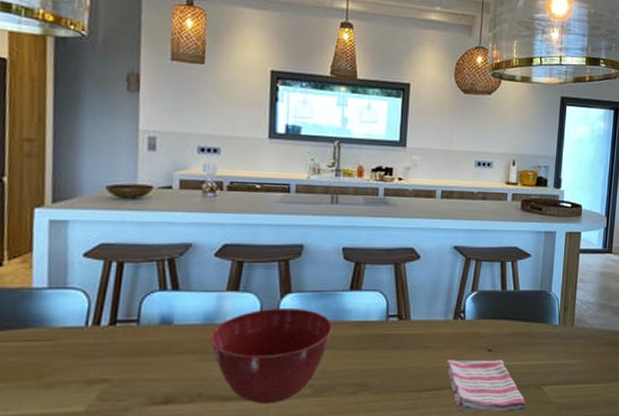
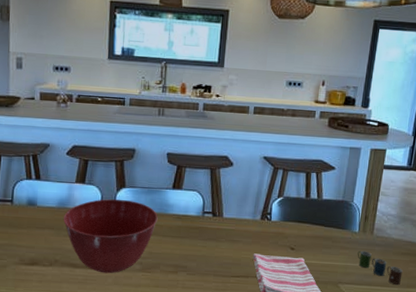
cup: none [559,345,606,381] -> present [357,250,403,285]

